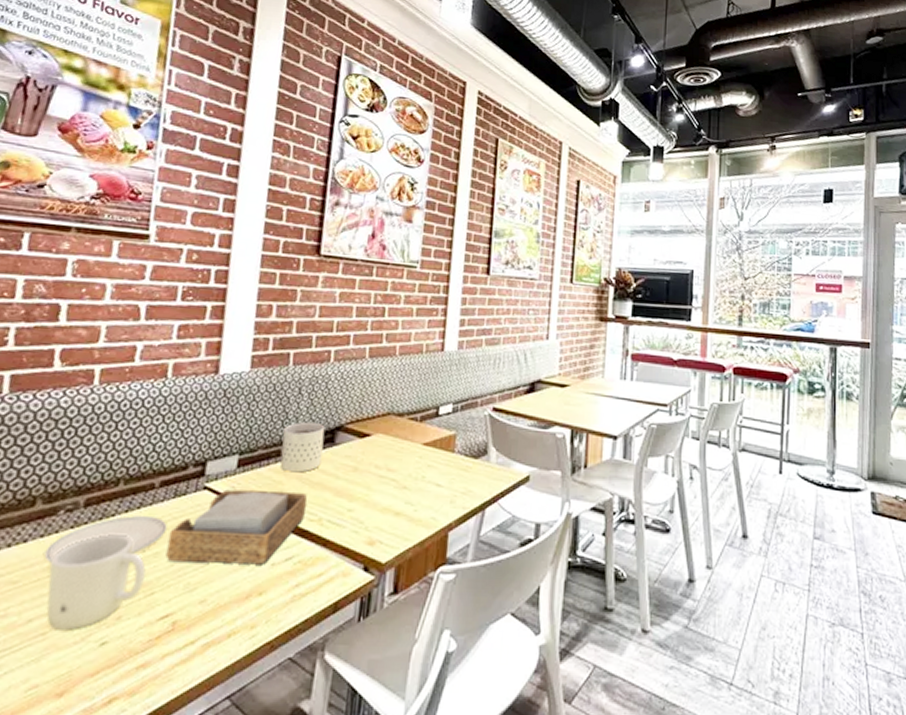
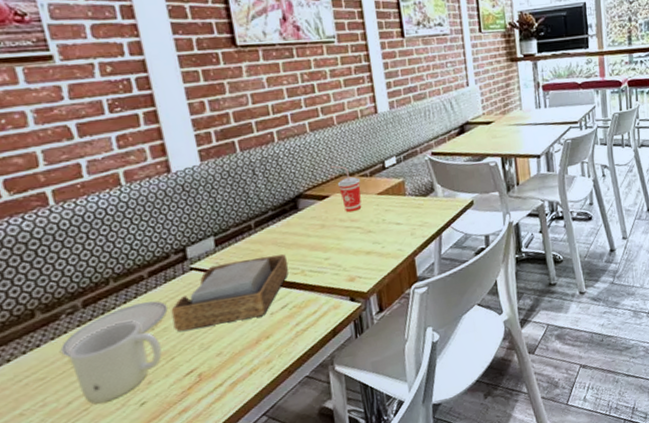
mug: present [280,421,325,473] -> none [248,195,291,241]
beverage cup: none [380,400,408,460] -> present [330,165,362,213]

